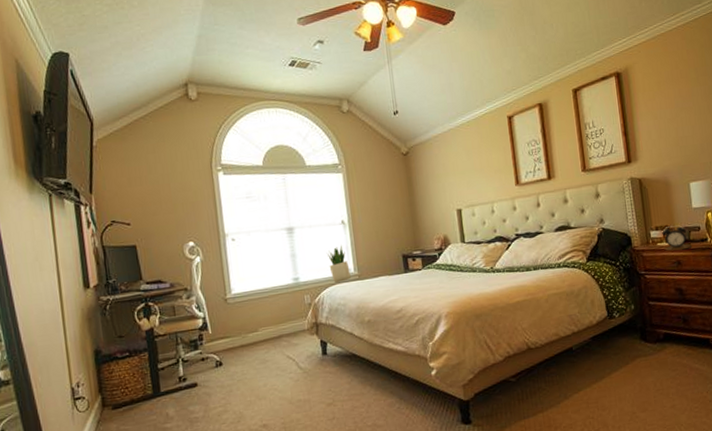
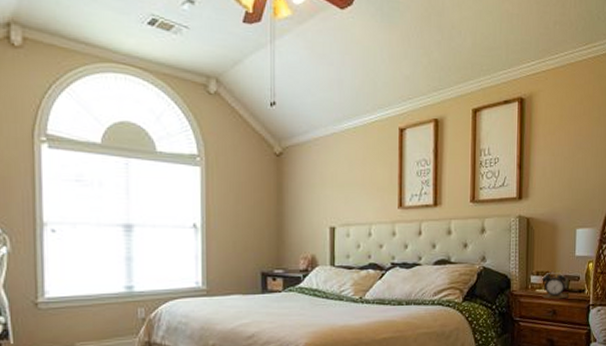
planter: present [327,245,351,283] -> none [172,253,197,296]

